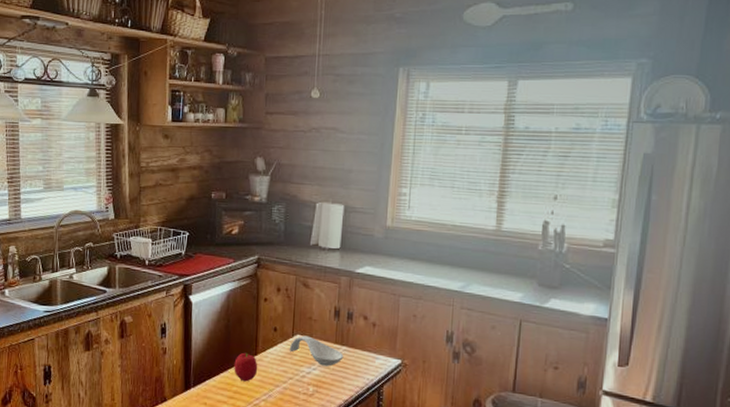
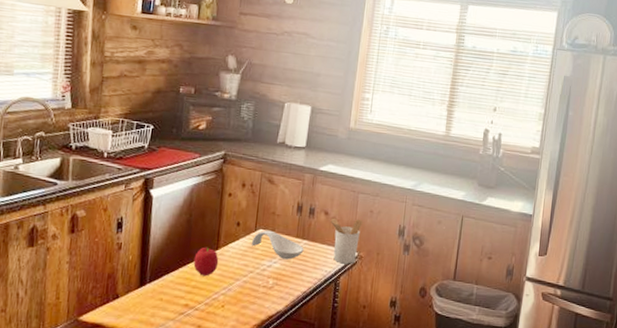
utensil holder: none [368,323,405,372] -> present [329,218,363,264]

